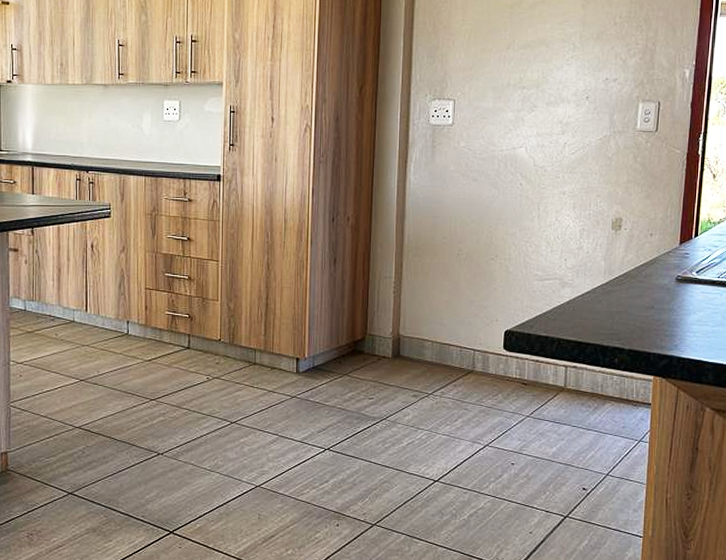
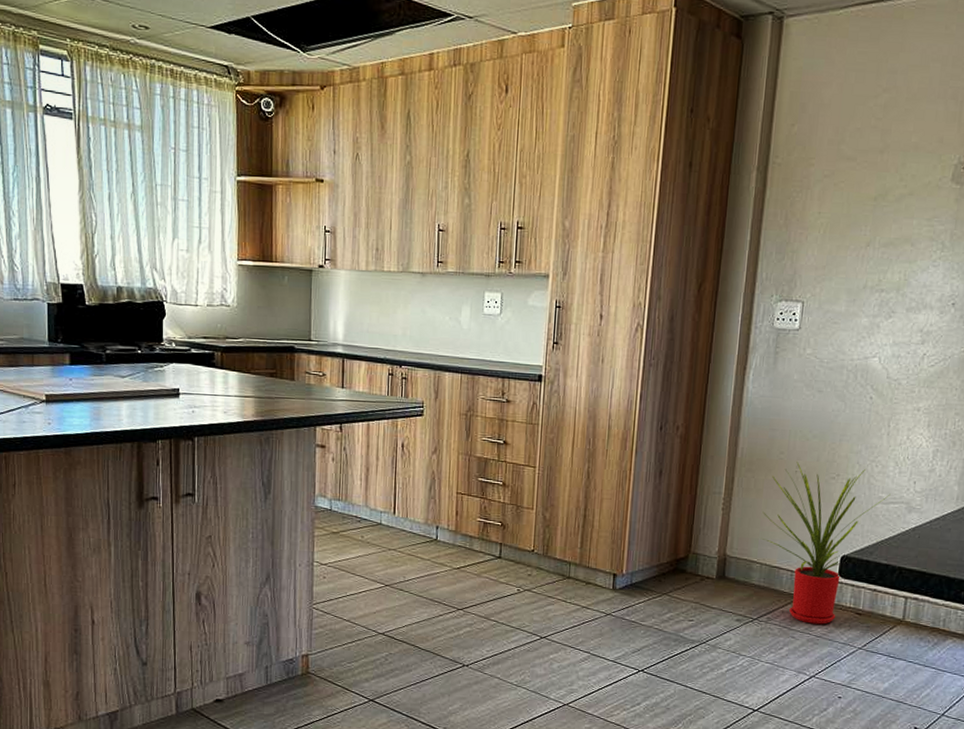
house plant: none [431,245,545,396] -> present [761,462,891,625]

